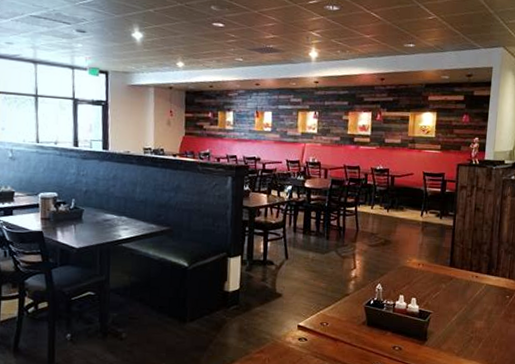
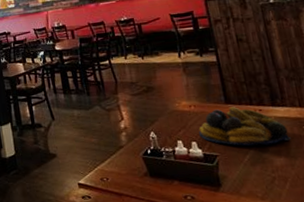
fruit bowl: none [420,270,494,309] -> present [198,107,291,146]

